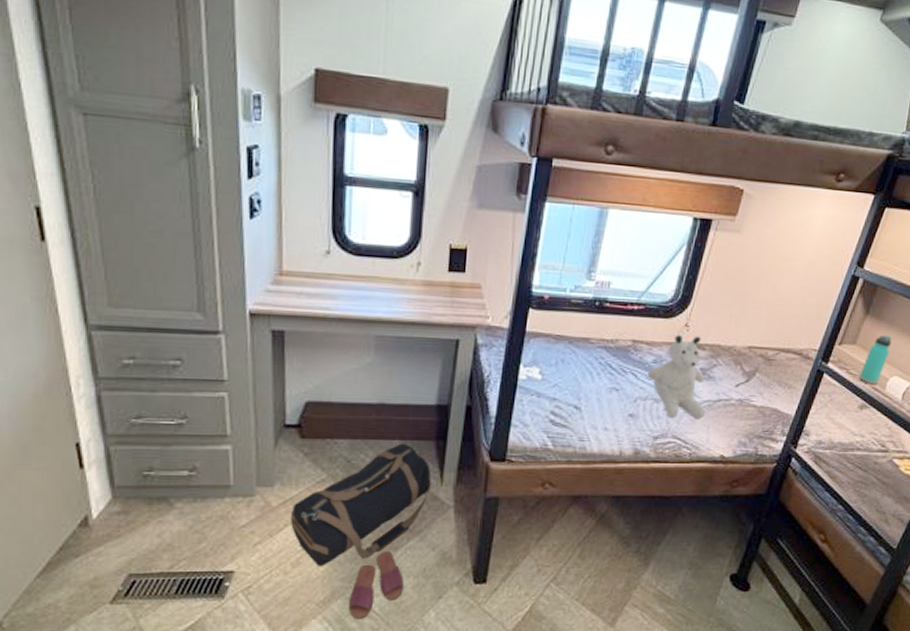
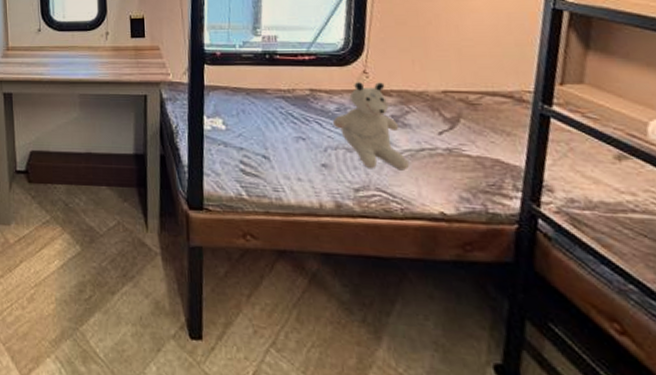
duffel bag: present [291,443,432,566] -> none [25,189,138,304]
slippers: present [348,551,404,619] -> none [76,295,124,364]
thermos bottle: present [859,334,892,385] -> none [602,71,637,131]

